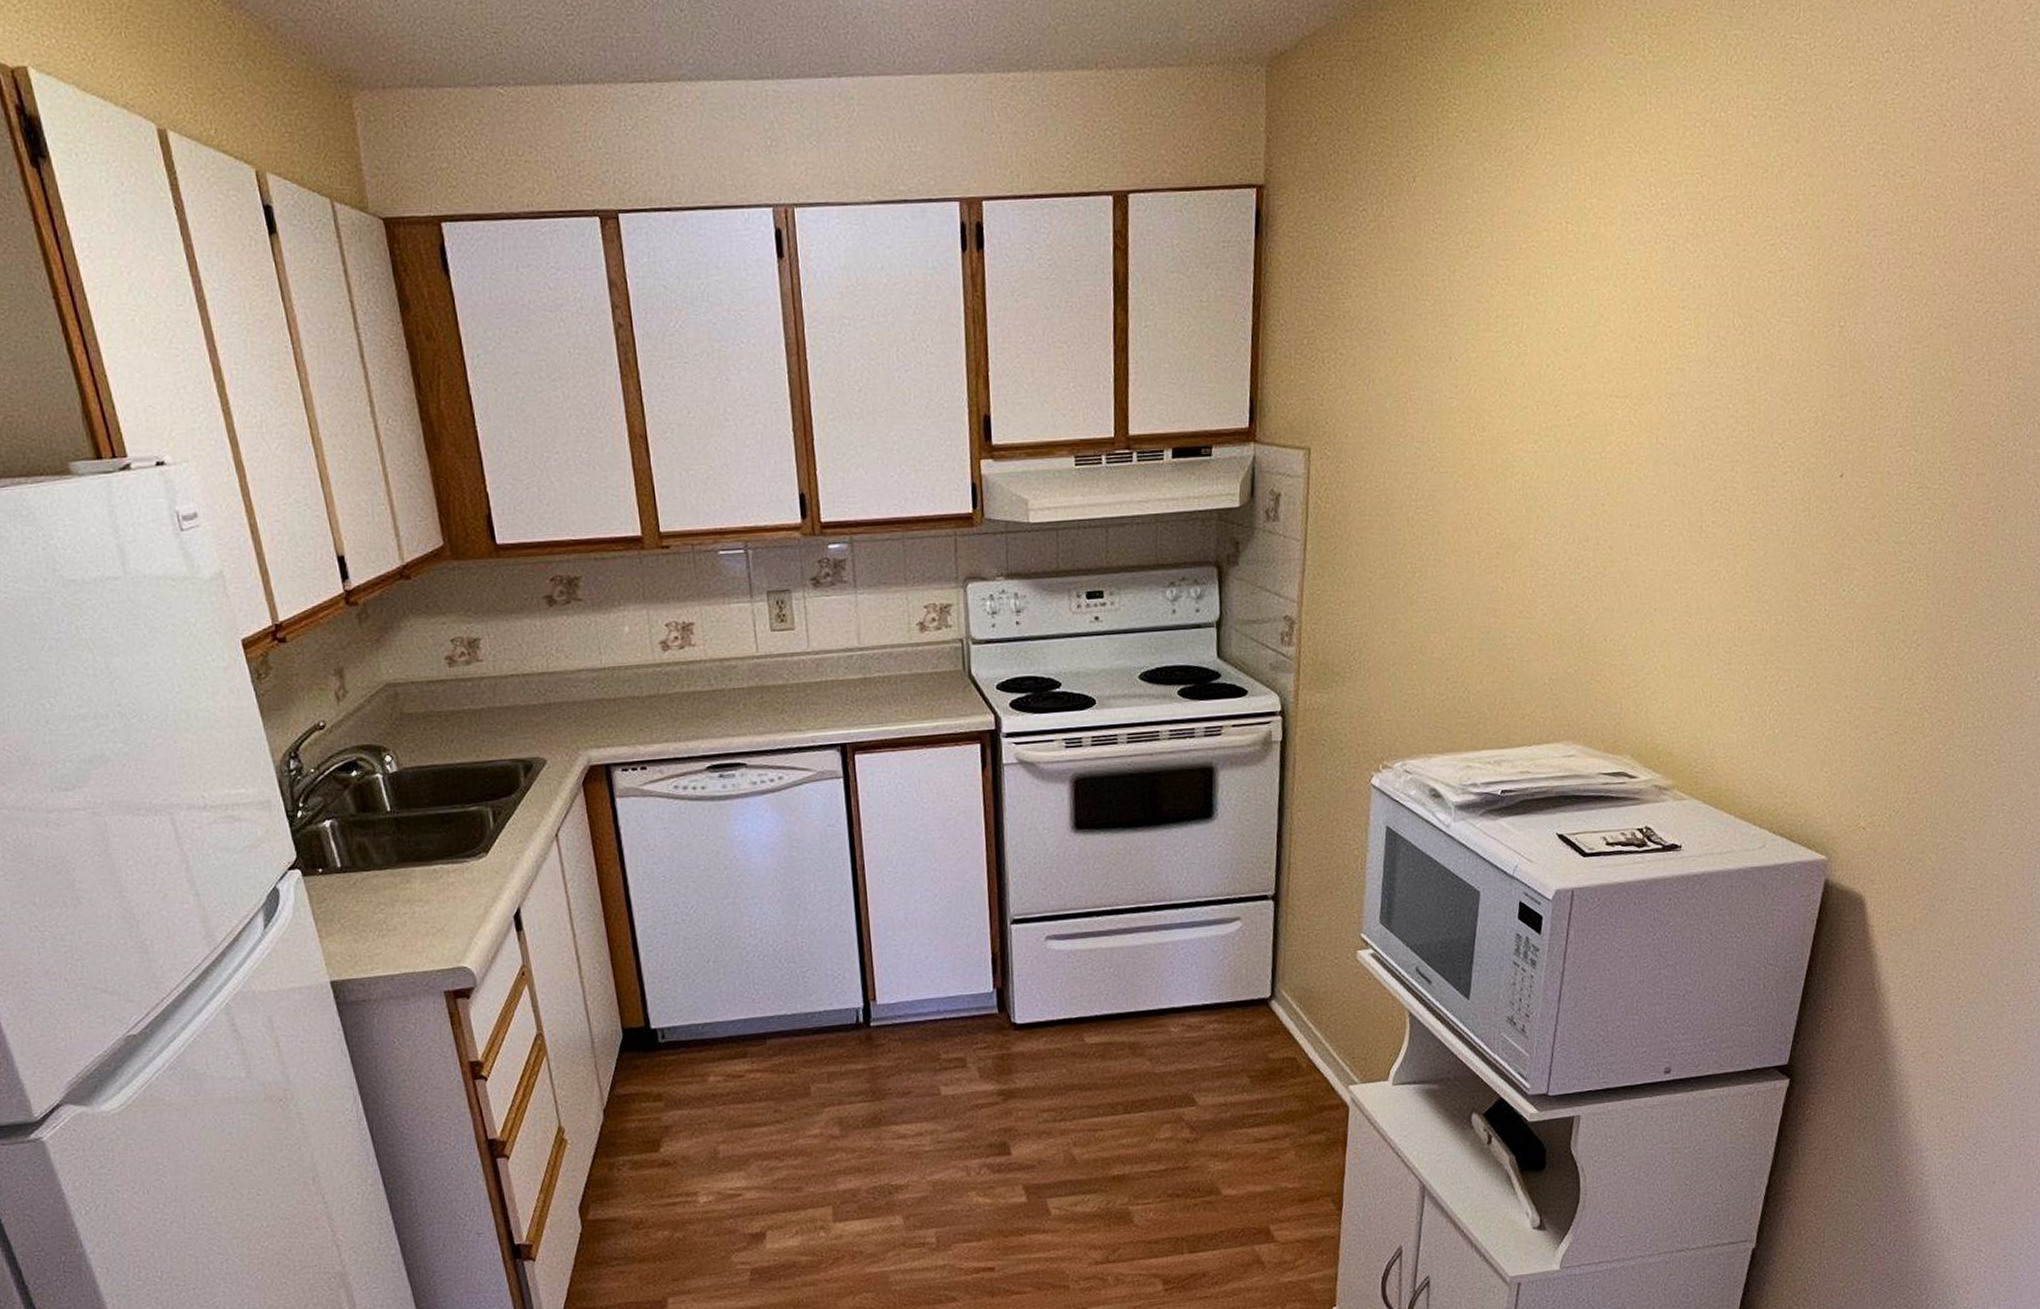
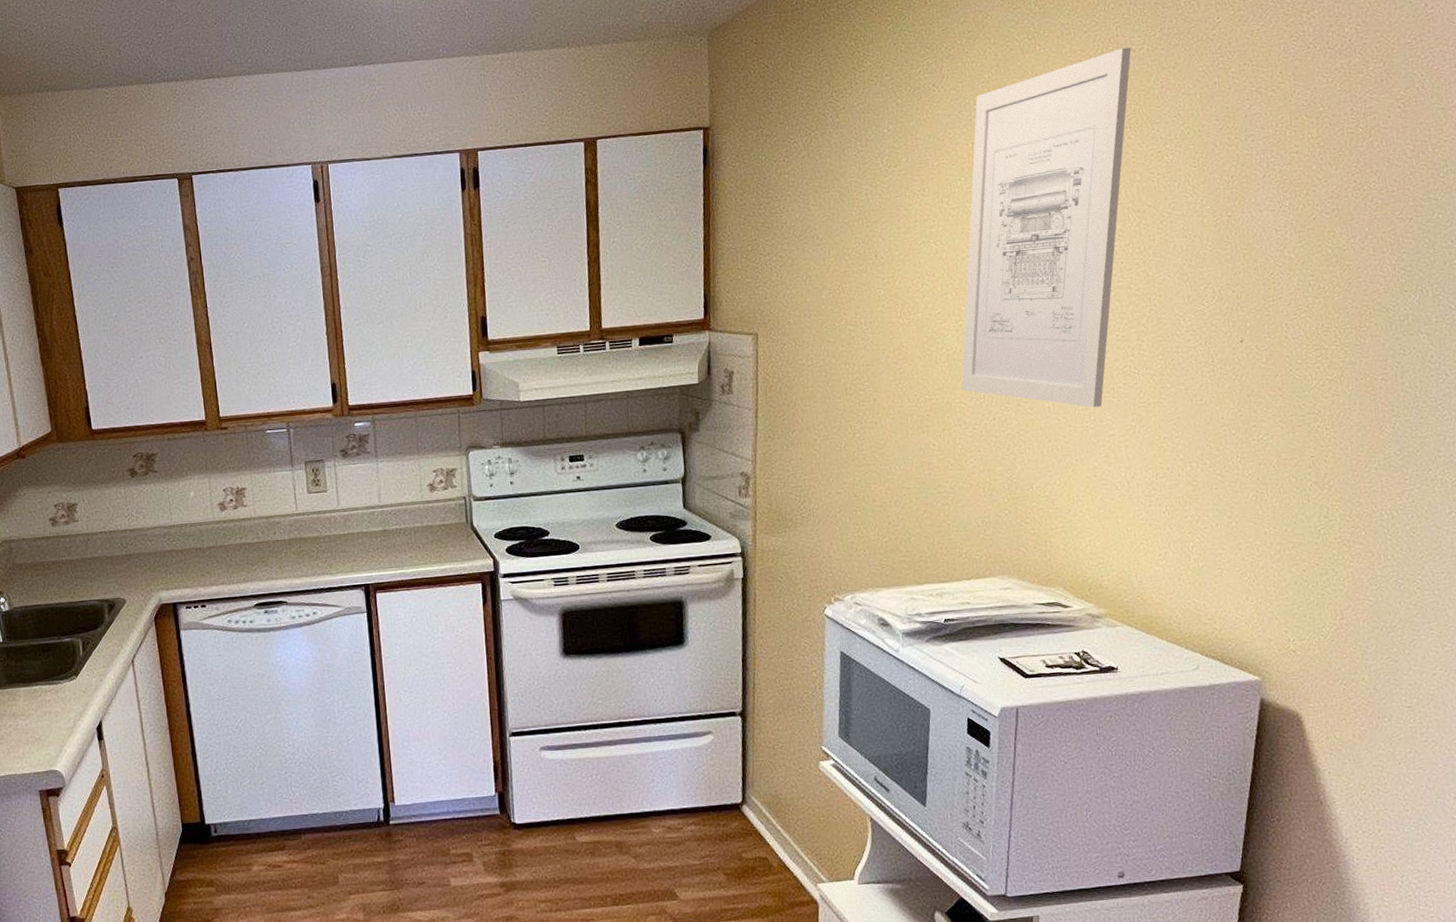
wall art: none [1536,112,1753,549] -> present [961,47,1132,408]

